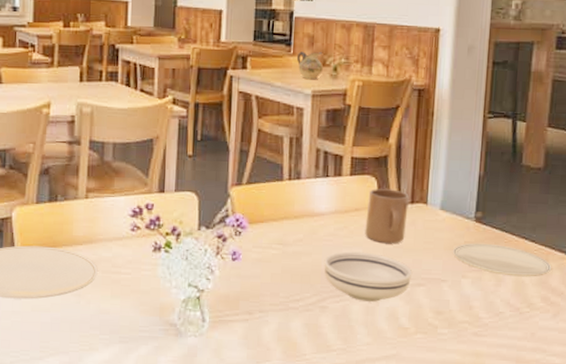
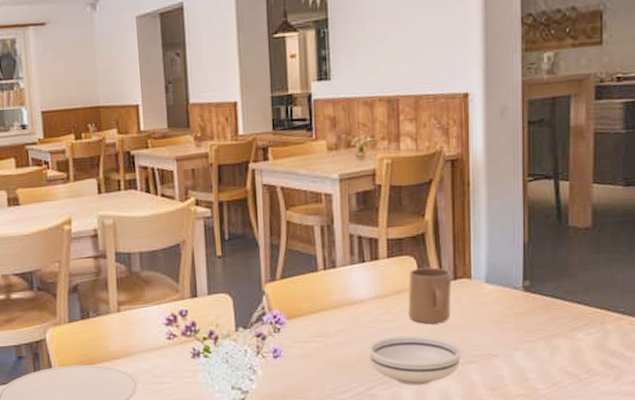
pitcher: present [296,51,324,80] -> none [319,133,349,164]
plate: present [452,243,552,277] -> none [502,312,609,344]

